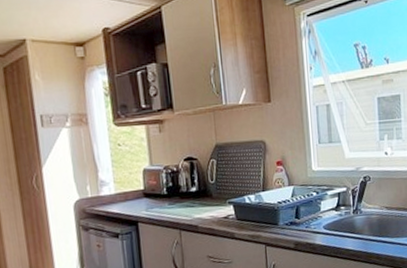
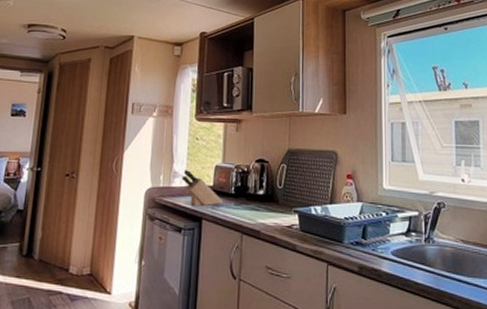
knife block: none [110,176,157,212] -> present [182,169,224,207]

